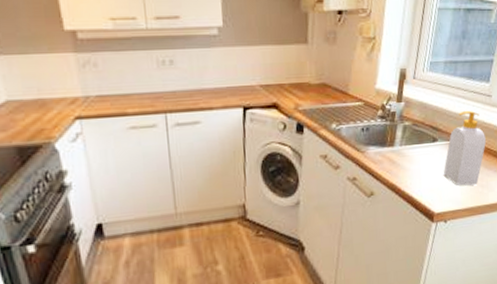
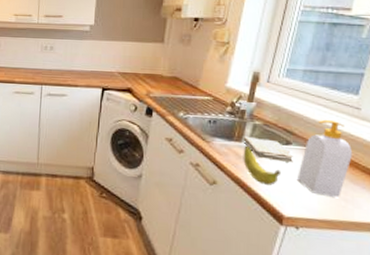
washcloth: none [395,139,439,160] -> present [243,136,293,163]
banana: none [396,150,431,186] -> present [243,147,282,185]

